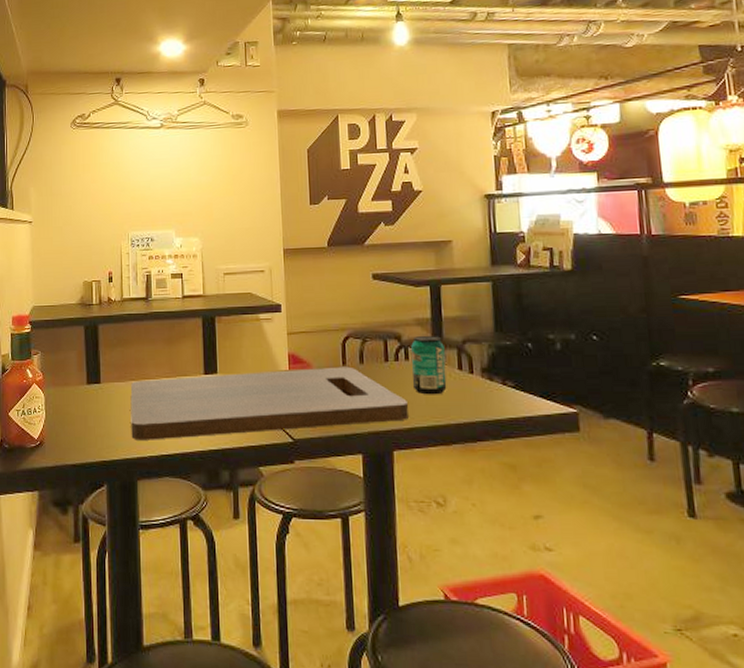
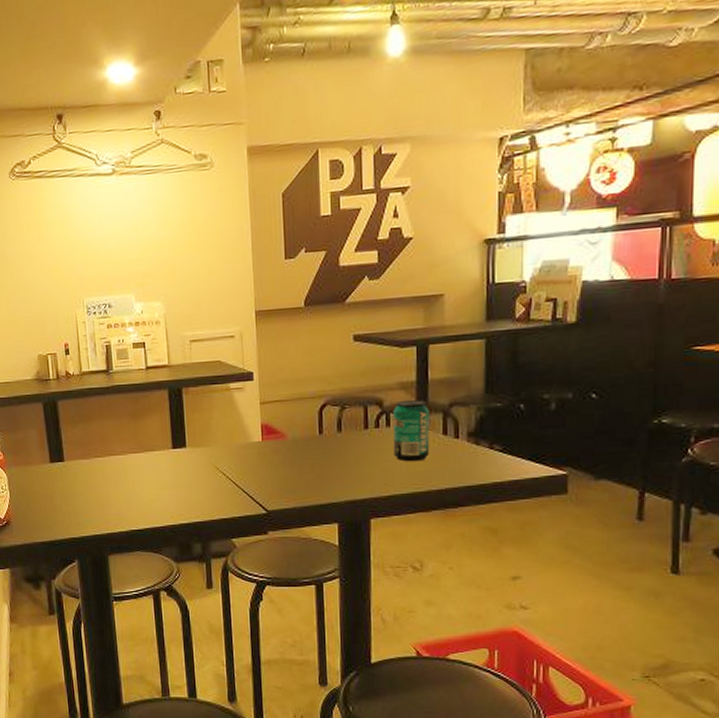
cutting board: present [130,366,408,440] -> none [96,435,387,517]

